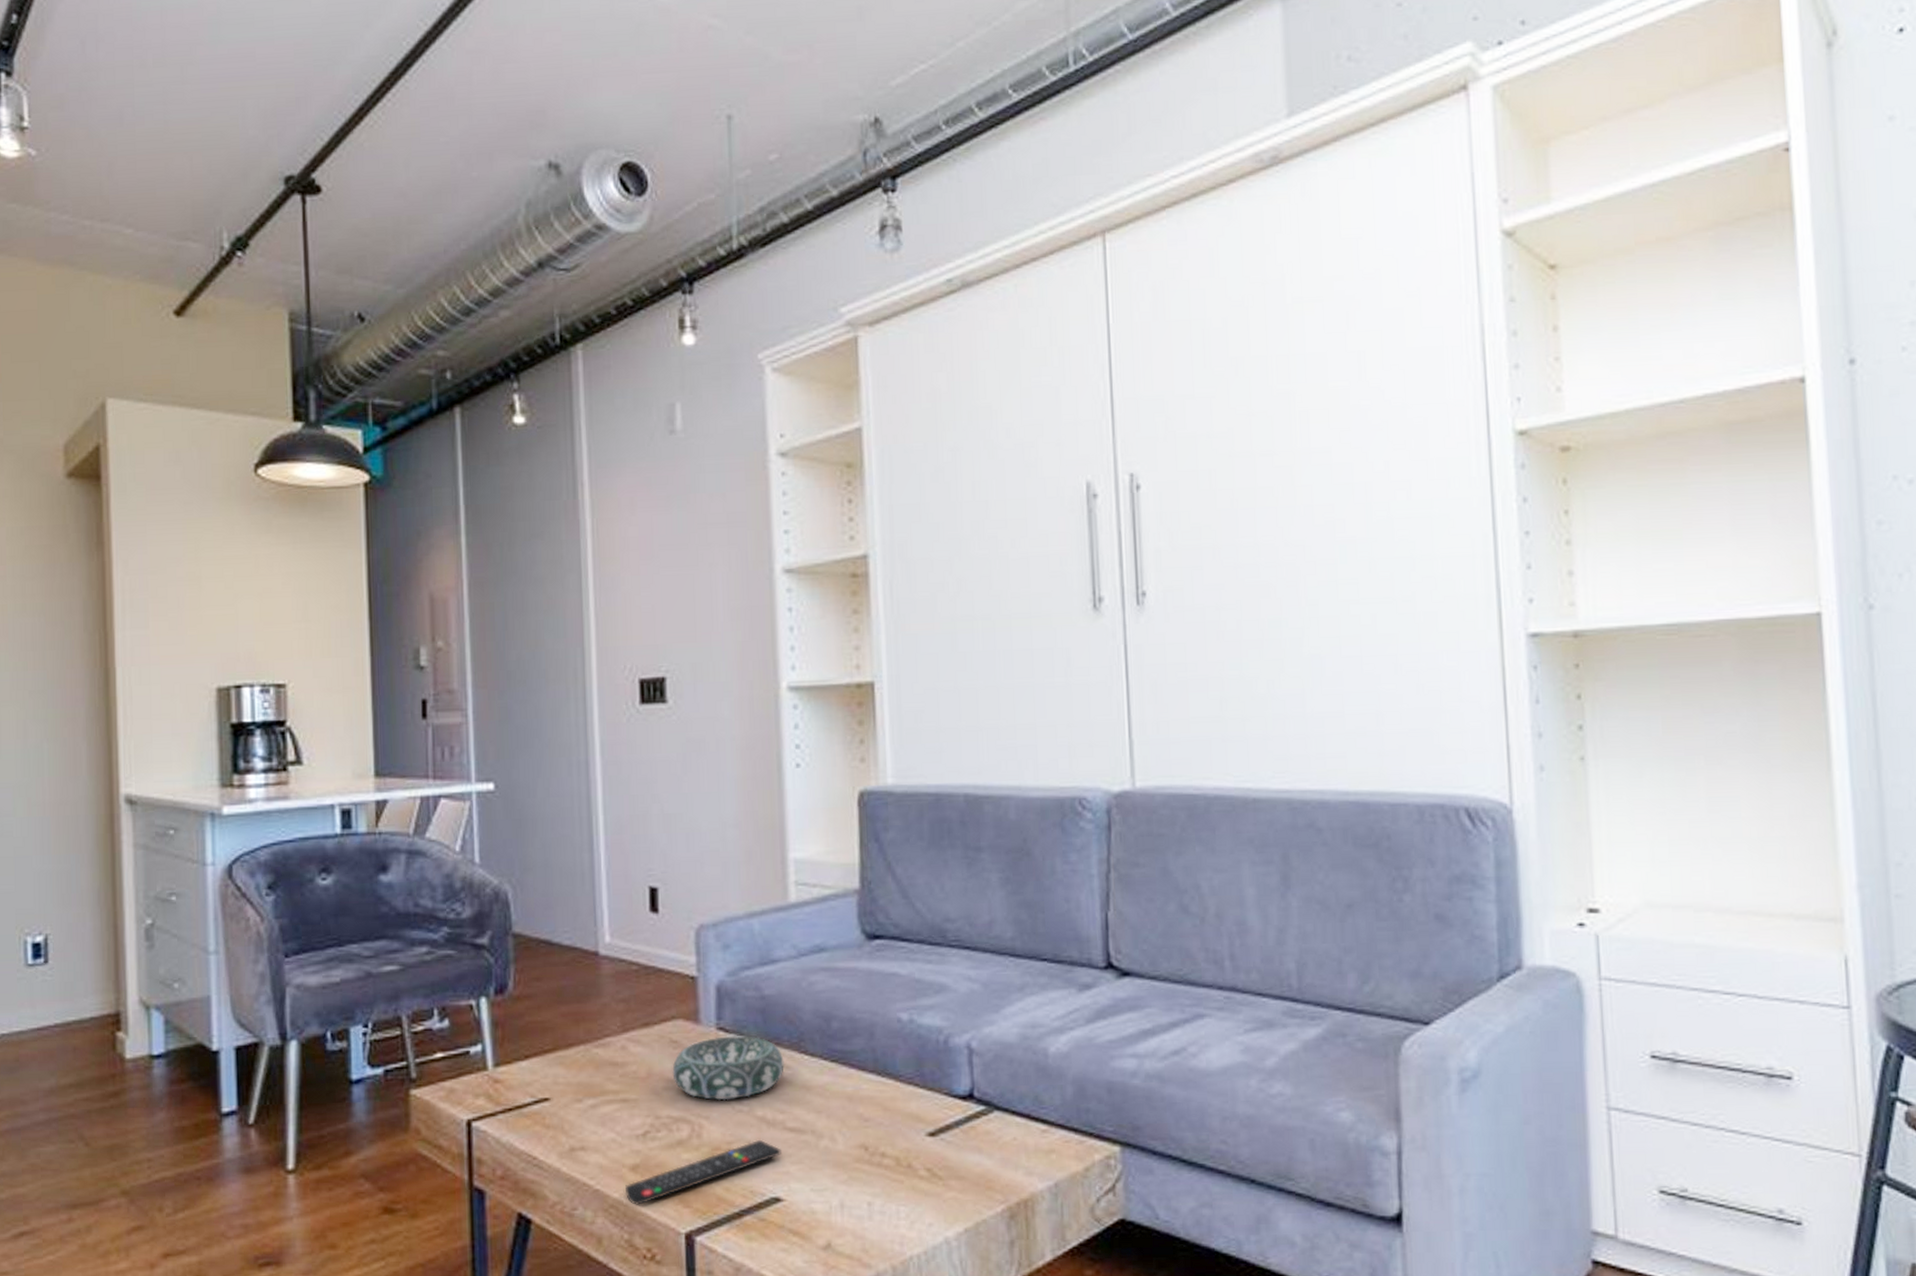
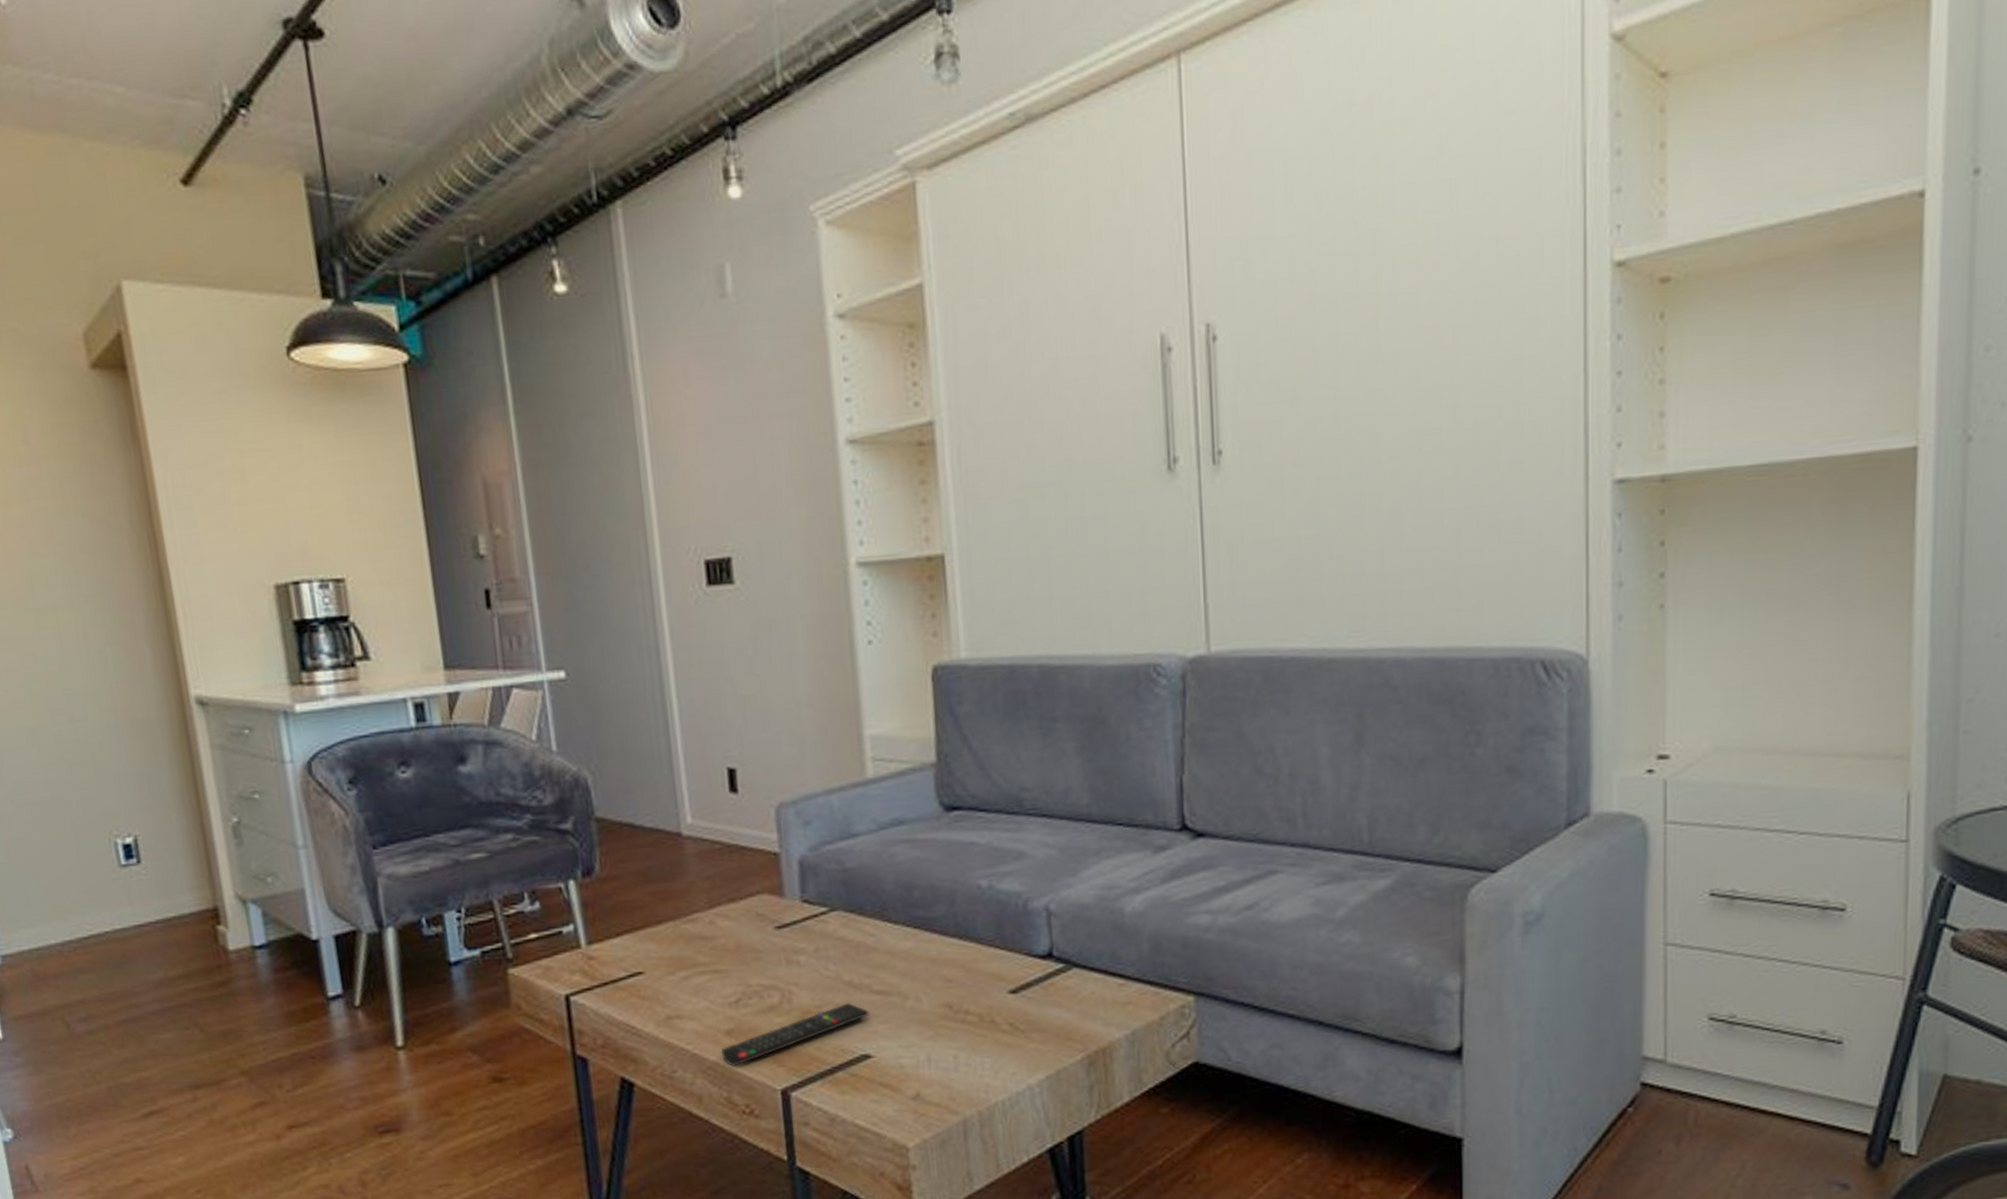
decorative bowl: present [672,1036,785,1101] -> none [760,907,870,968]

